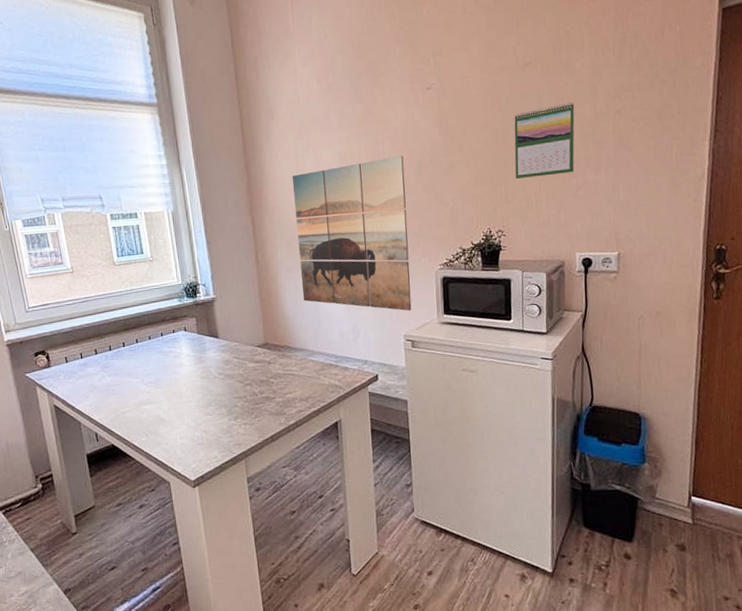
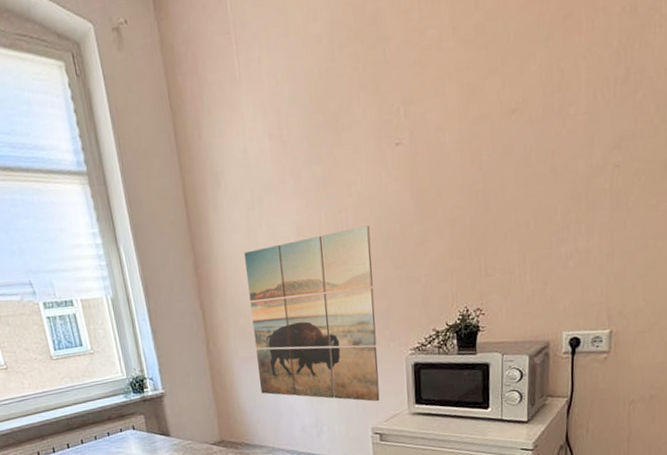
calendar: present [514,102,575,179] -> none [496,156,567,249]

